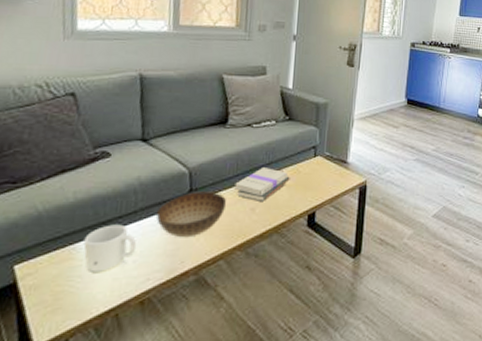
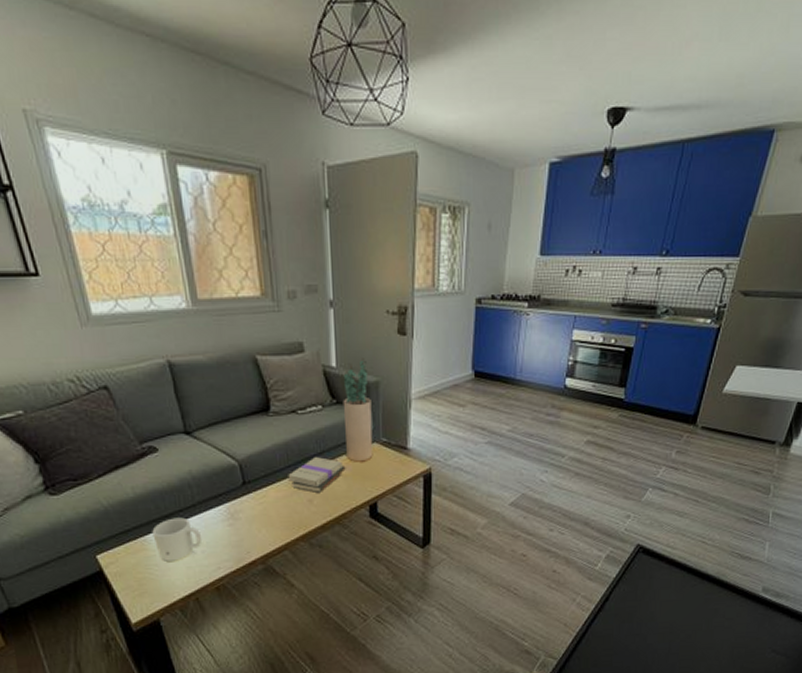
bowl: present [156,191,227,238] -> none [214,484,283,530]
vase: none [292,83,320,173] -> present [343,358,373,462]

